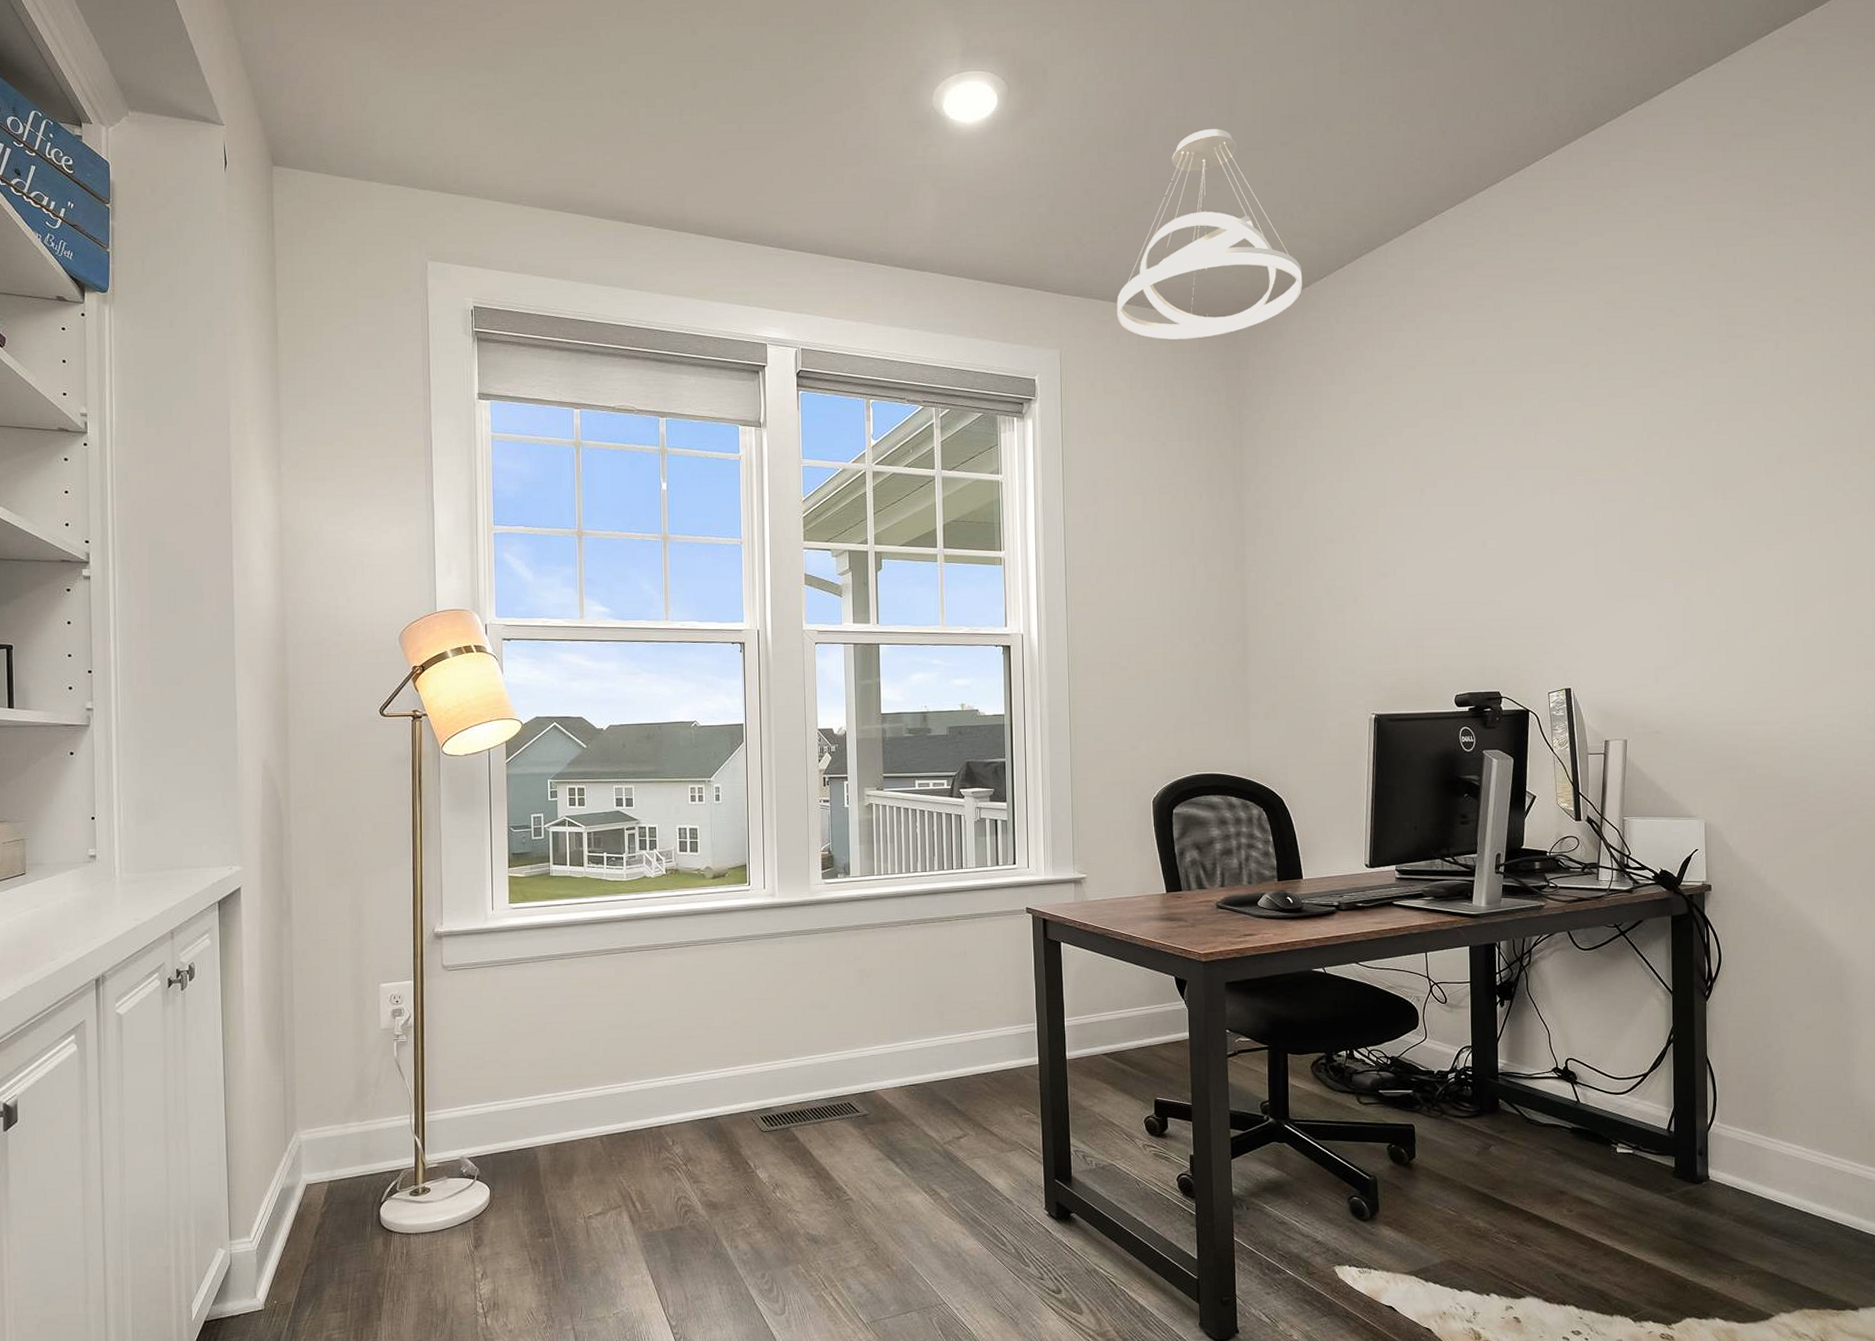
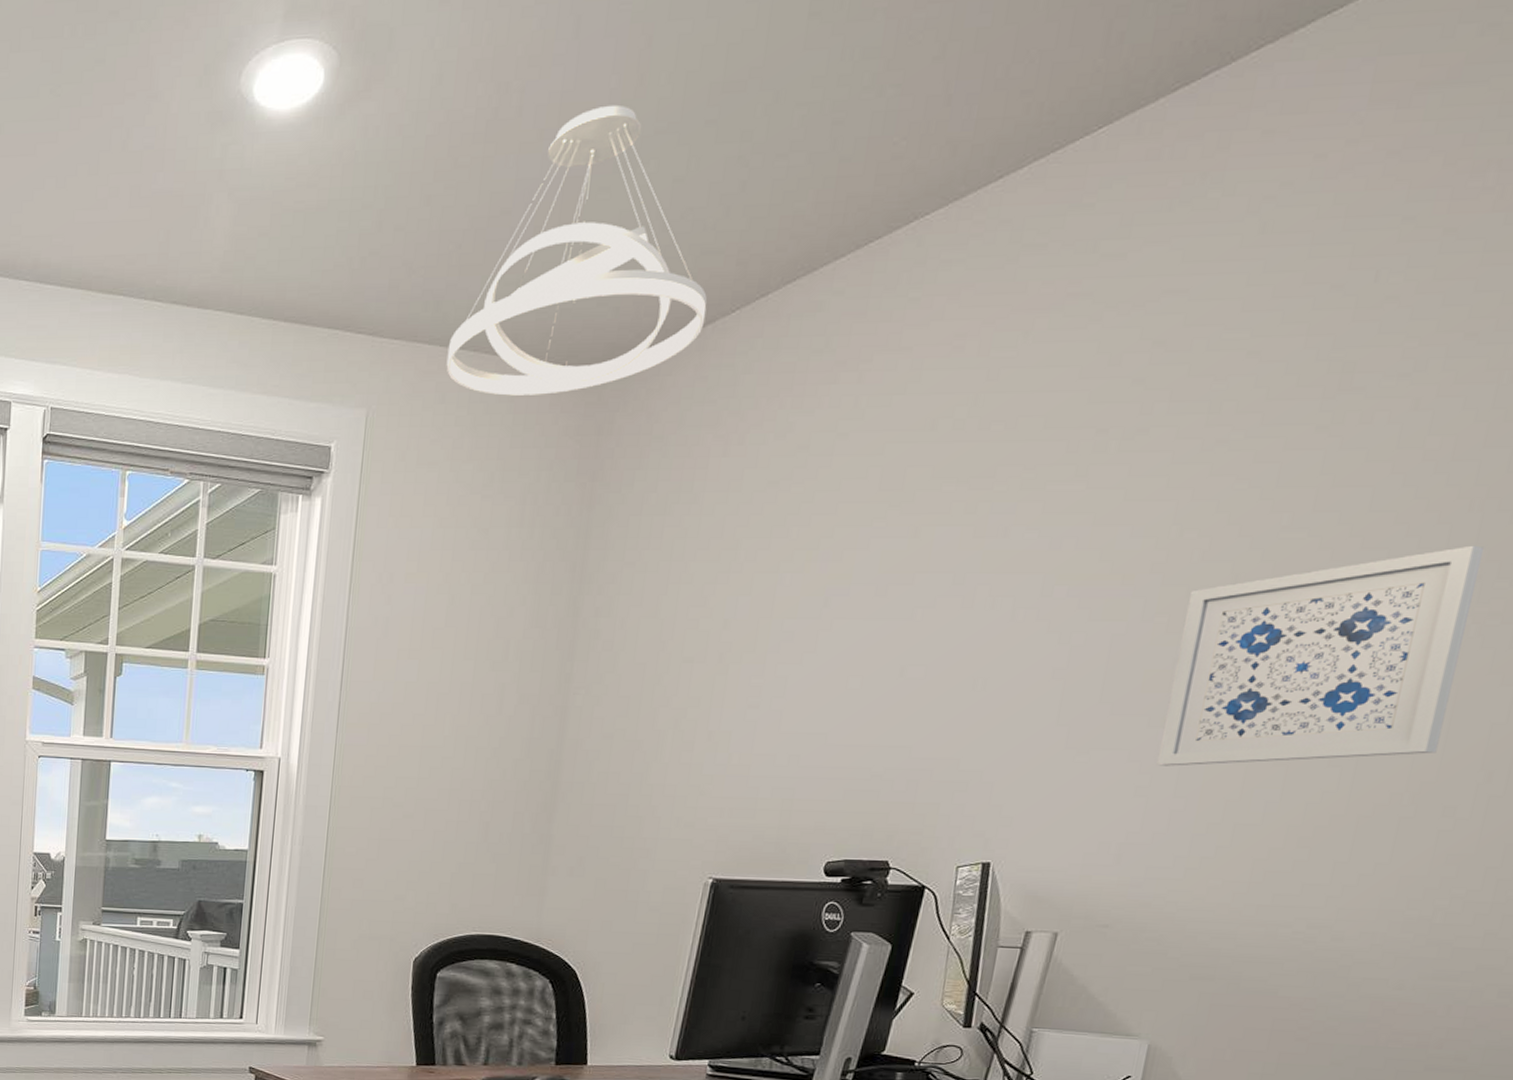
wall art: none [1665,442,1842,608] -> present [1156,545,1485,766]

